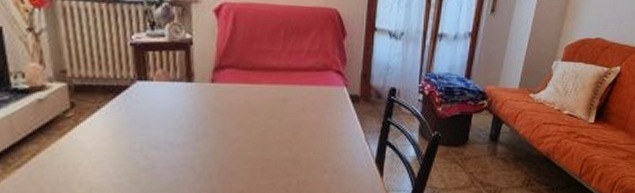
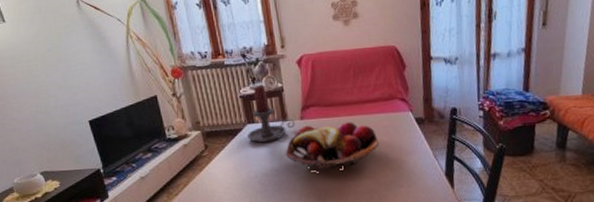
candle holder: none [134,33,203,107] -> present [247,85,295,143]
fruit basket: none [185,90,306,147] -> present [285,122,380,170]

